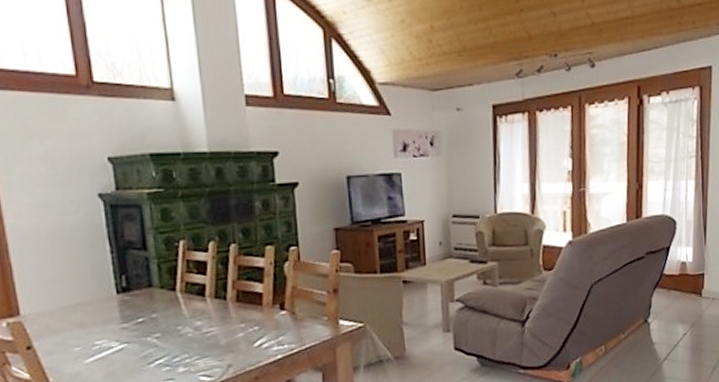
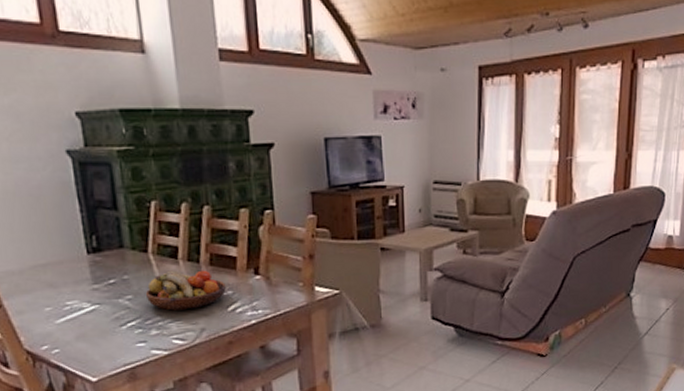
fruit bowl: none [173,306,252,348] -> present [145,270,226,311]

